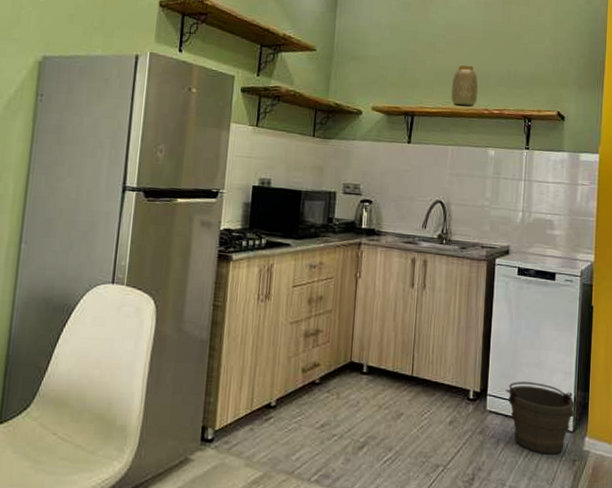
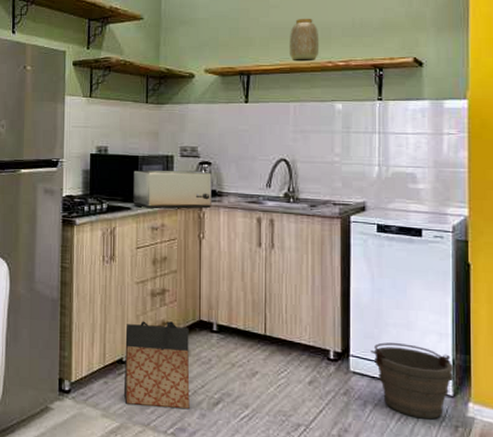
bag: none [269,363,340,454] -> present [123,321,190,409]
toaster: none [293,205,372,248] -> present [133,170,212,210]

